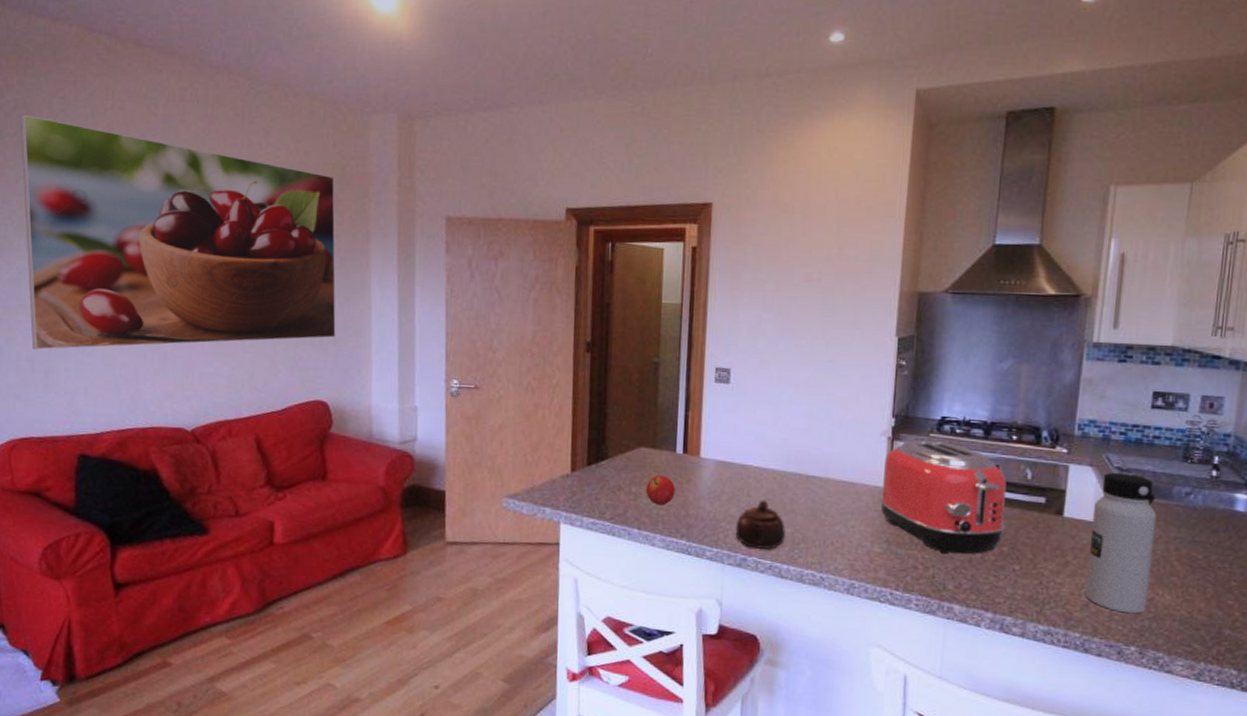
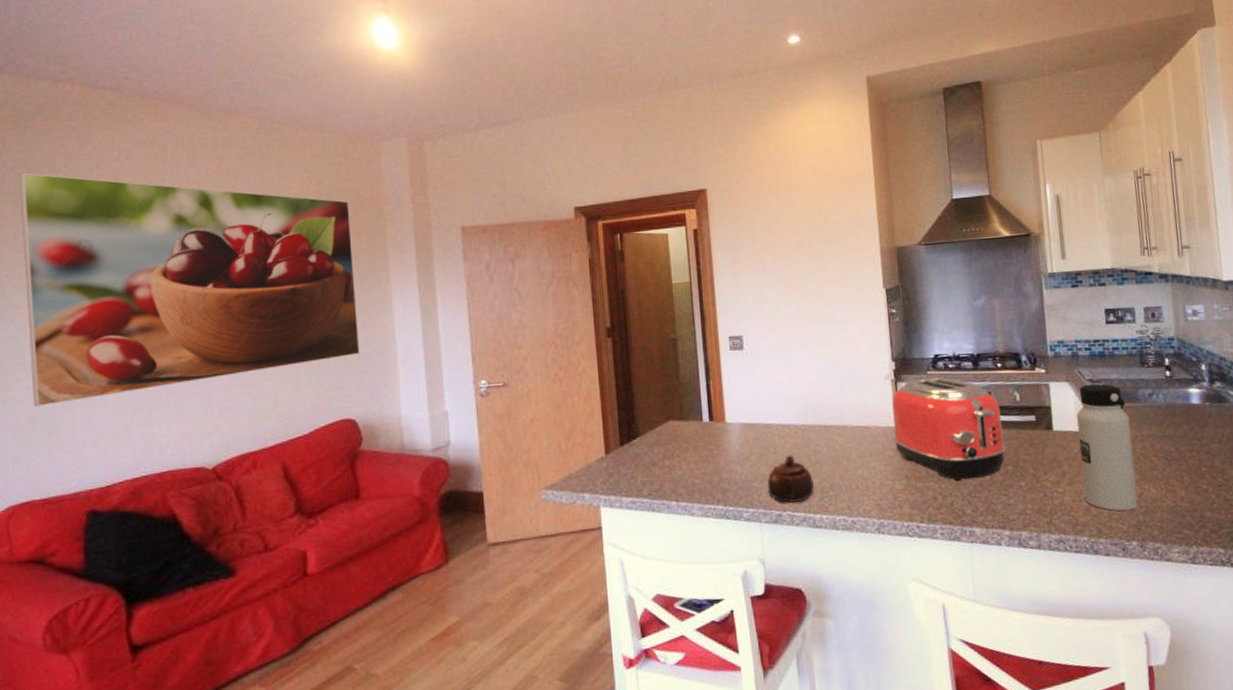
fruit: present [646,475,676,505] -> none [679,445,707,475]

